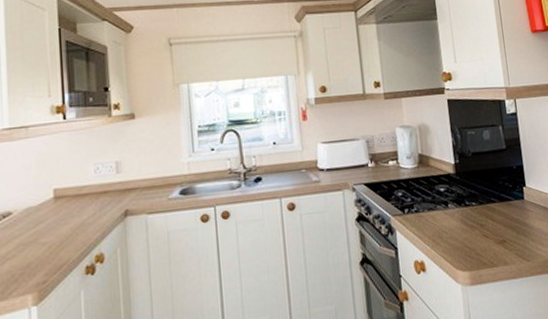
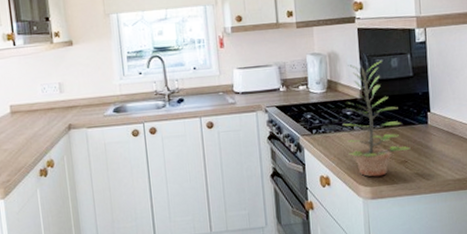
plant: none [436,133,509,260] -> present [342,60,411,177]

